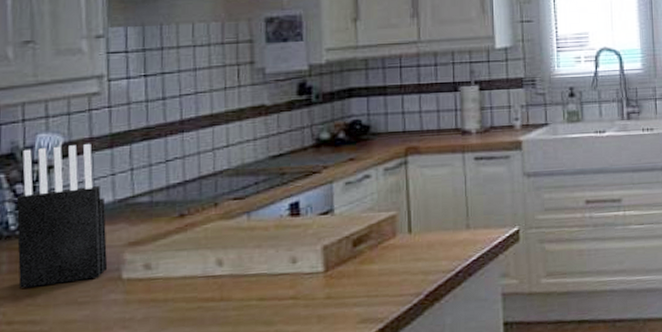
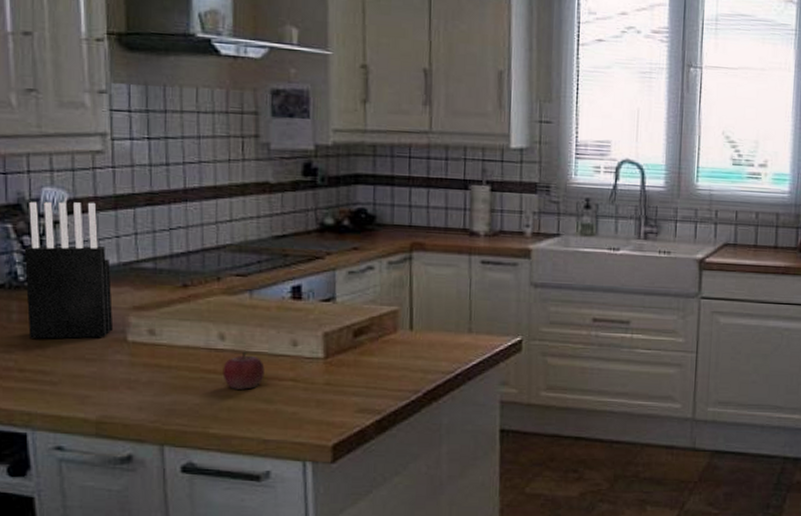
fruit: none [221,274,264,315] -> present [222,351,265,390]

